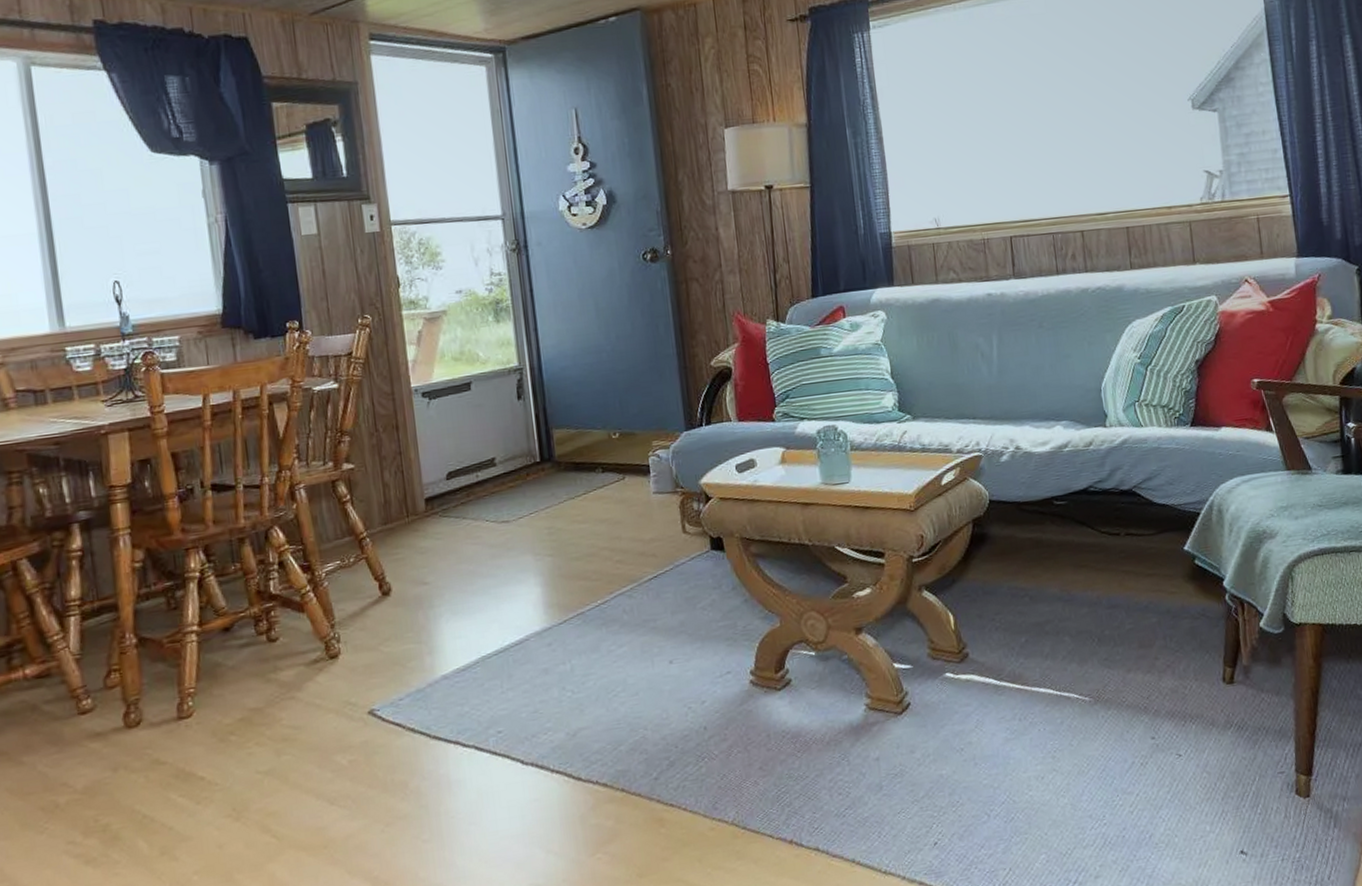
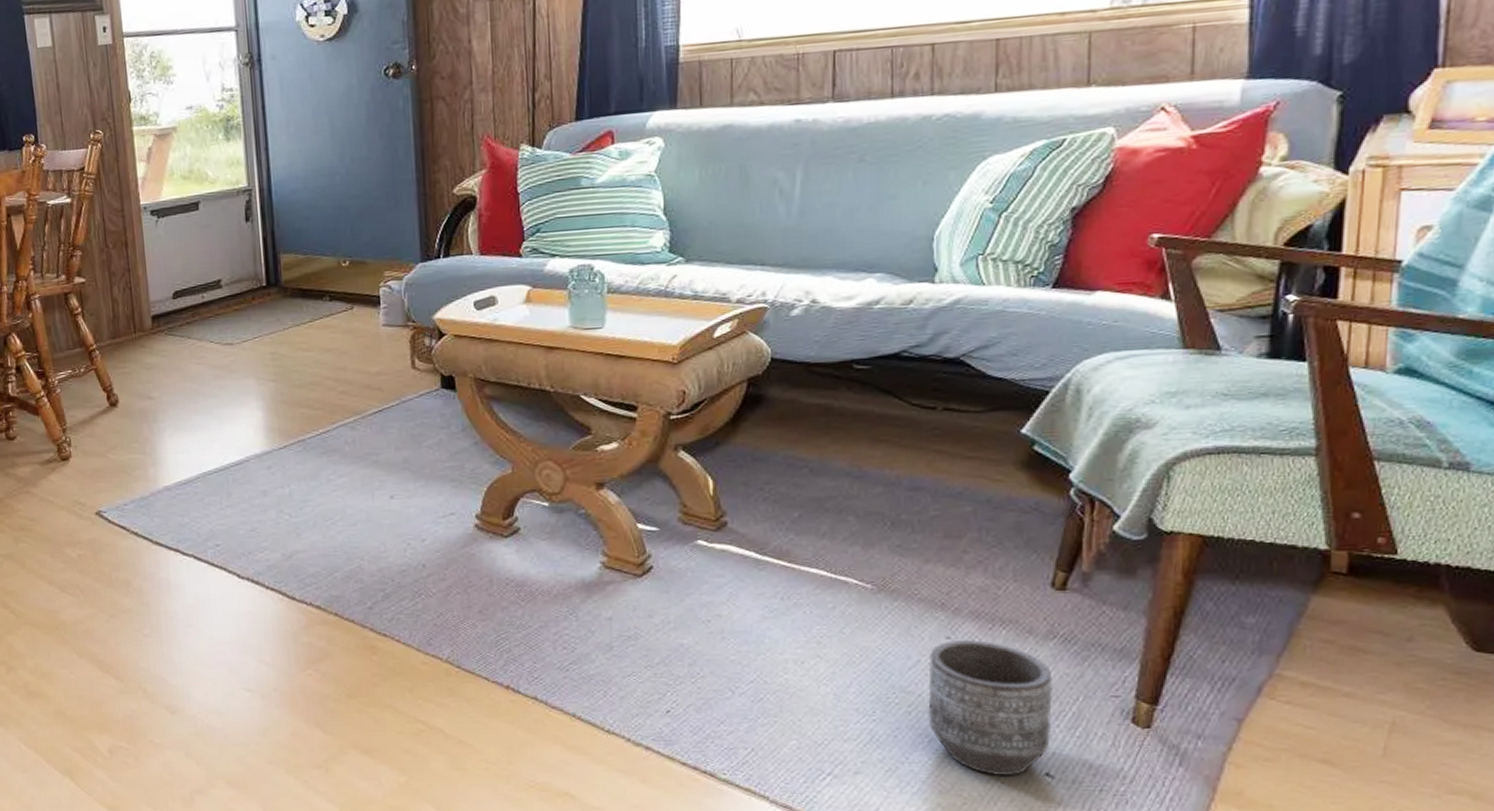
planter: none [1141,737,1241,860] -> present [928,640,1053,777]

